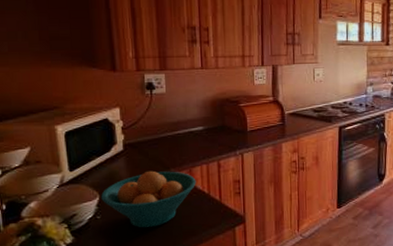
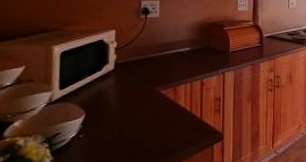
fruit bowl: present [101,170,196,228] -> none [87,89,180,147]

